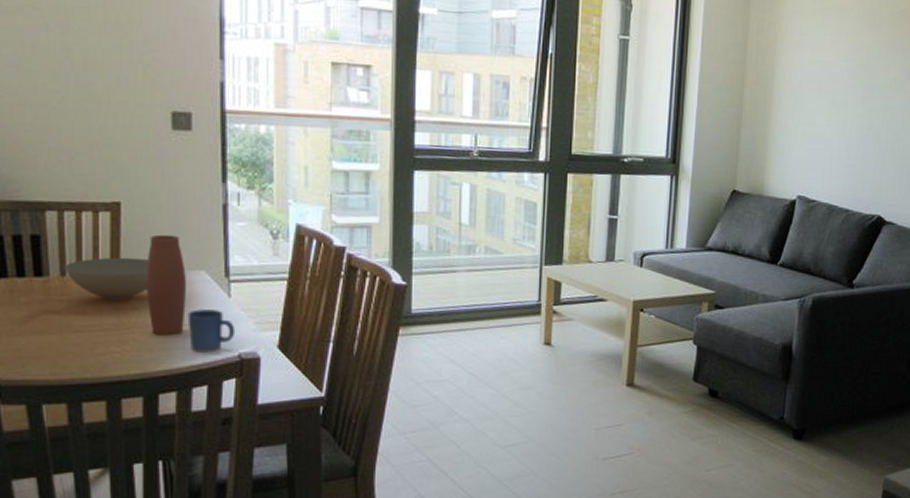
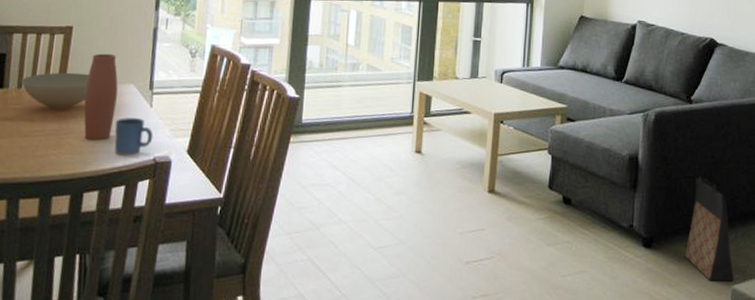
bag: none [837,366,888,472] -> present [684,177,735,282]

